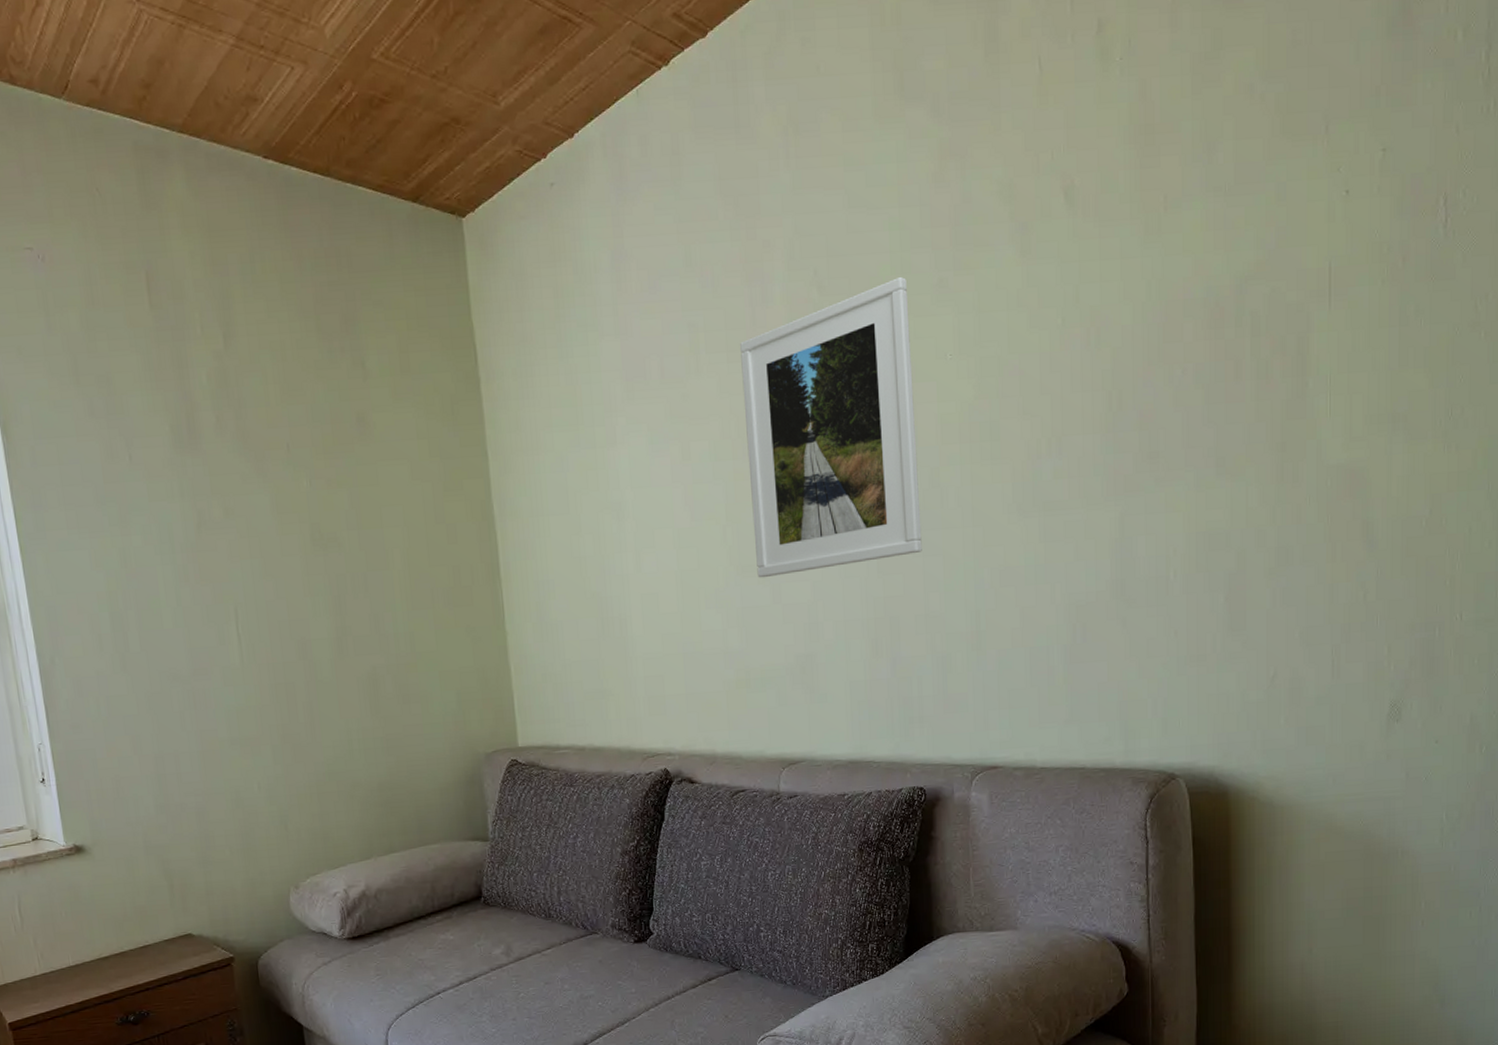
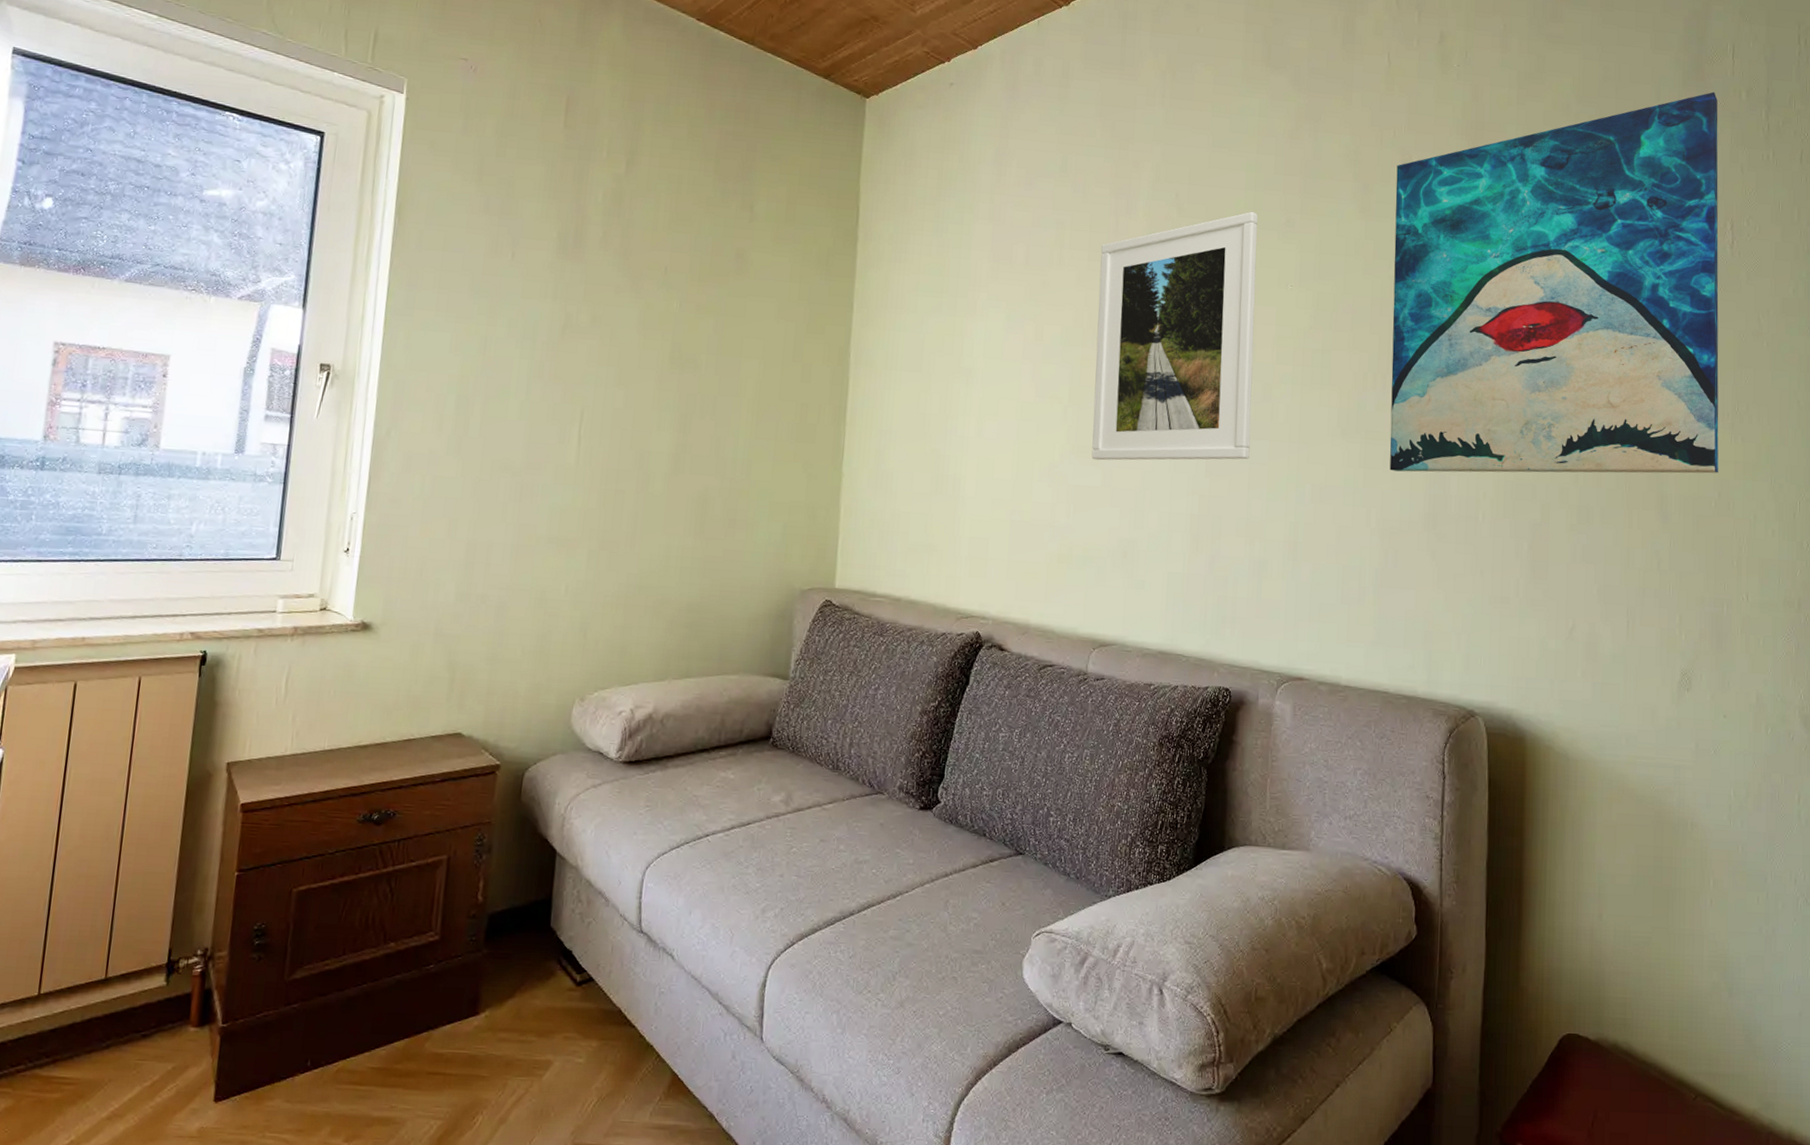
wall art: none [1057,37,1430,541] -> present [1389,91,1719,474]

